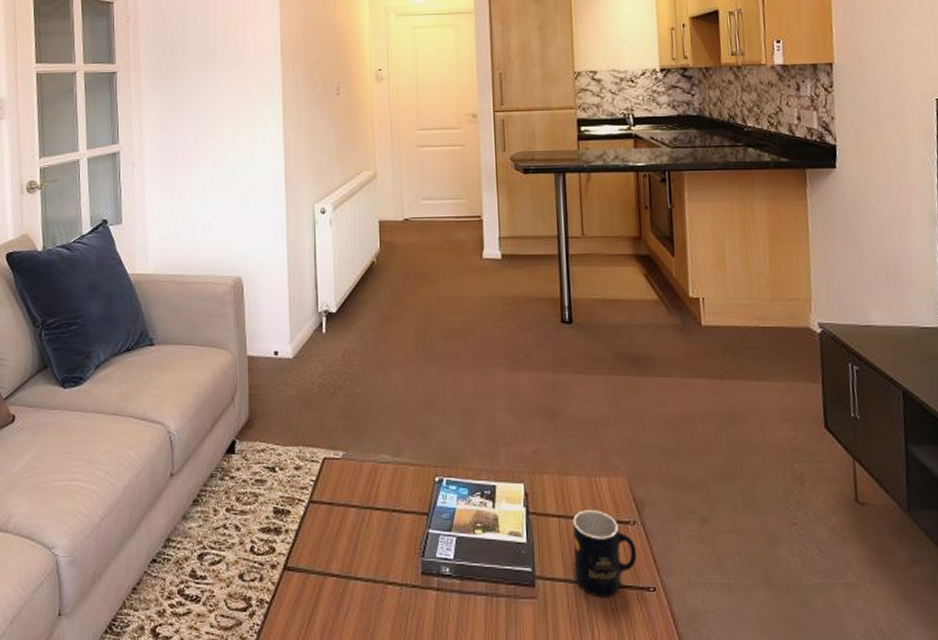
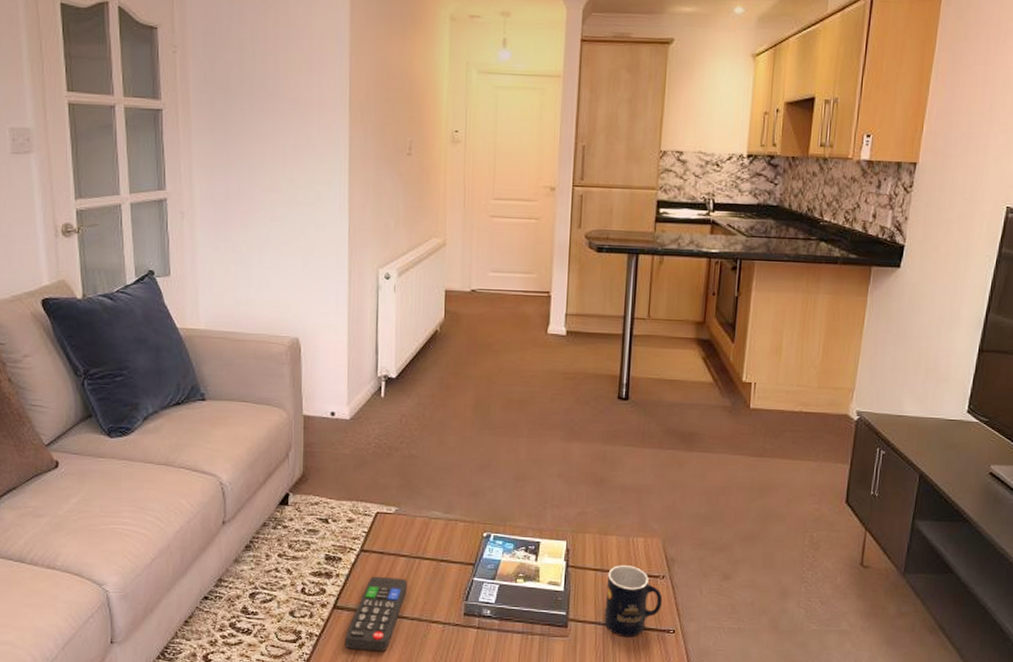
remote control: none [297,530,360,620] -> present [344,576,408,651]

